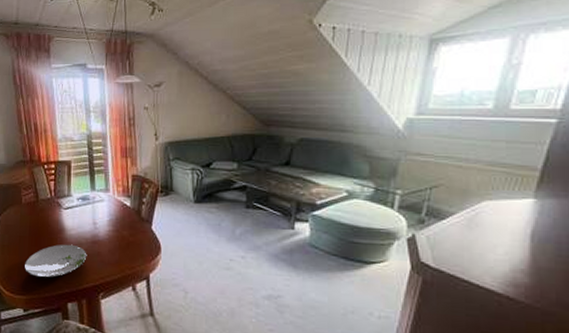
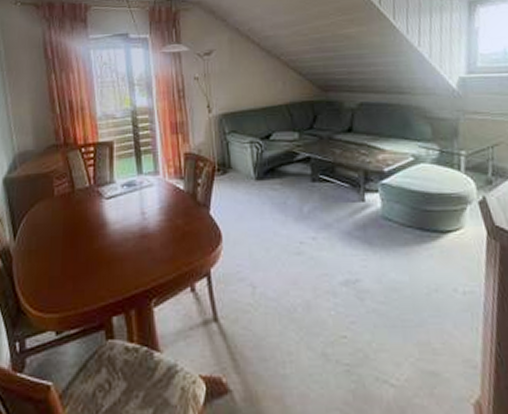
plate: present [25,244,87,278] -> none [57,241,135,287]

